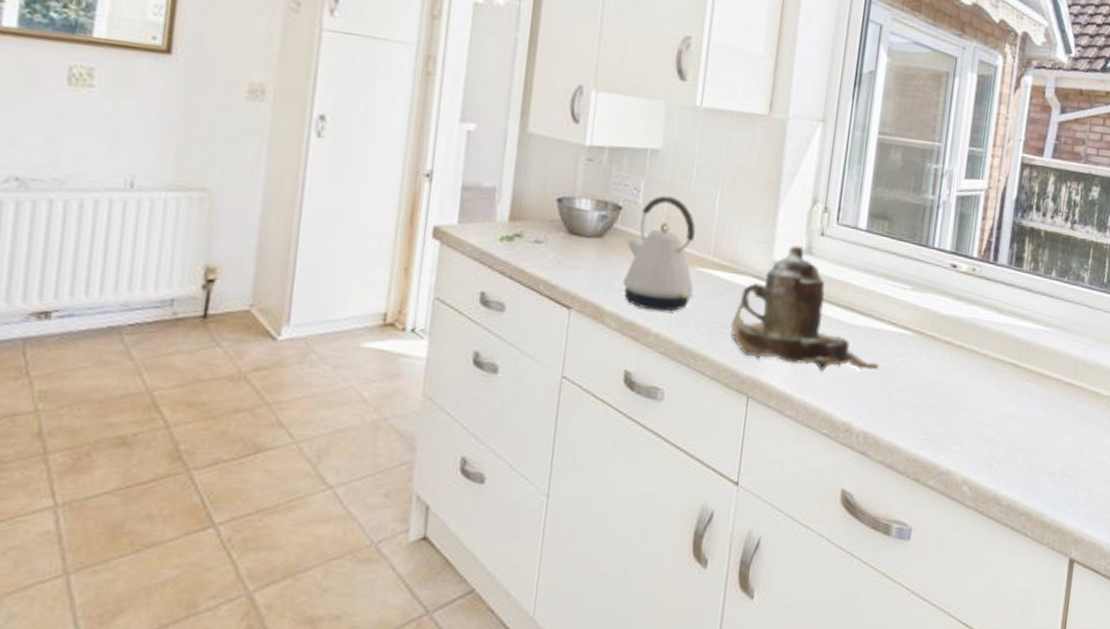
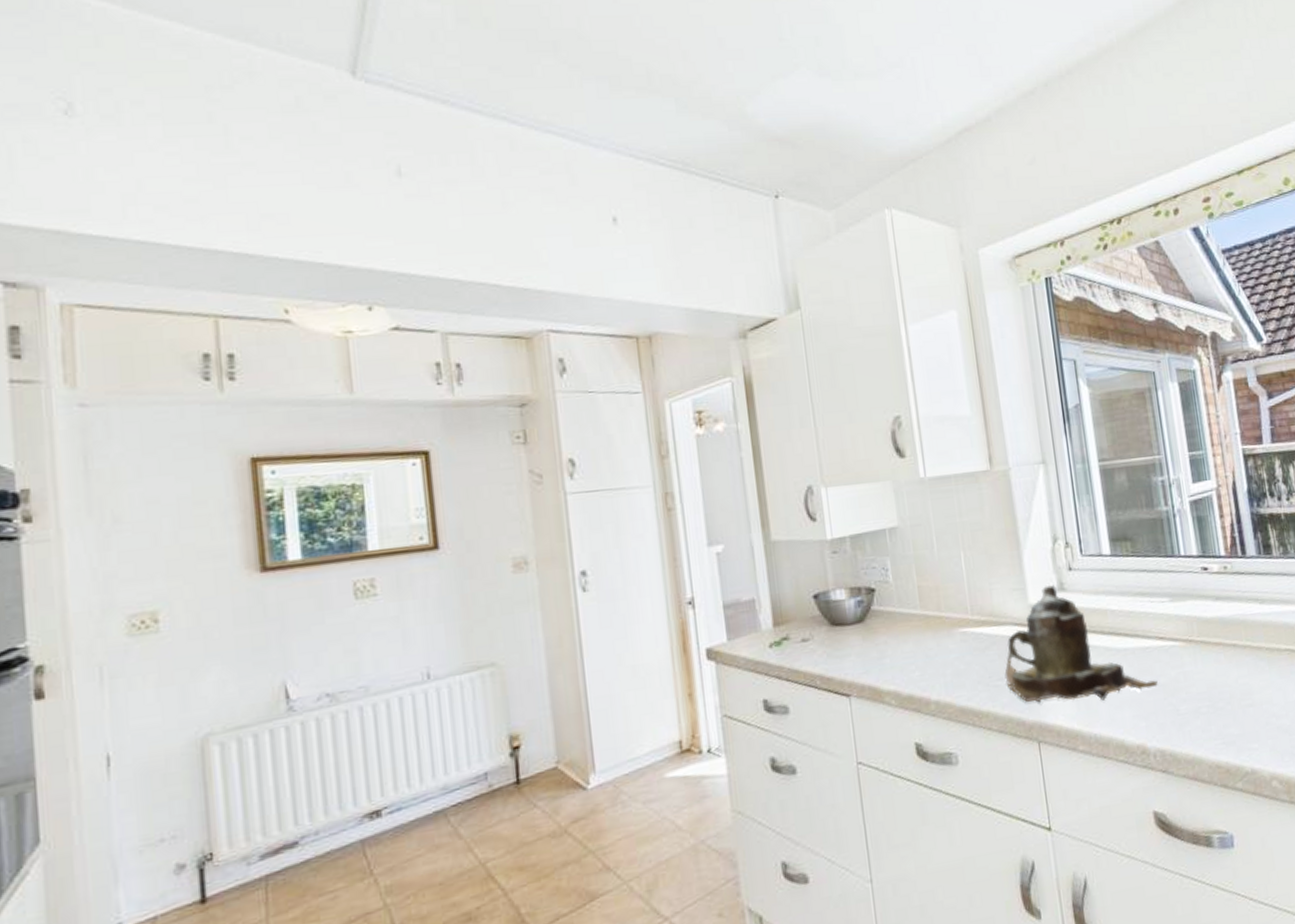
kettle: present [622,195,696,312] -> none [888,567,962,681]

